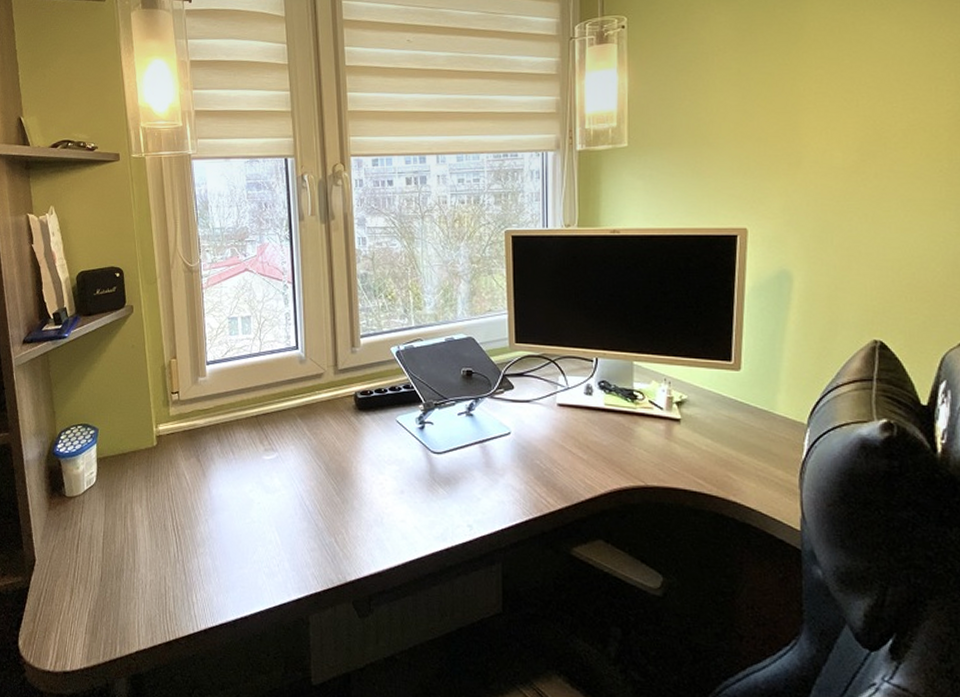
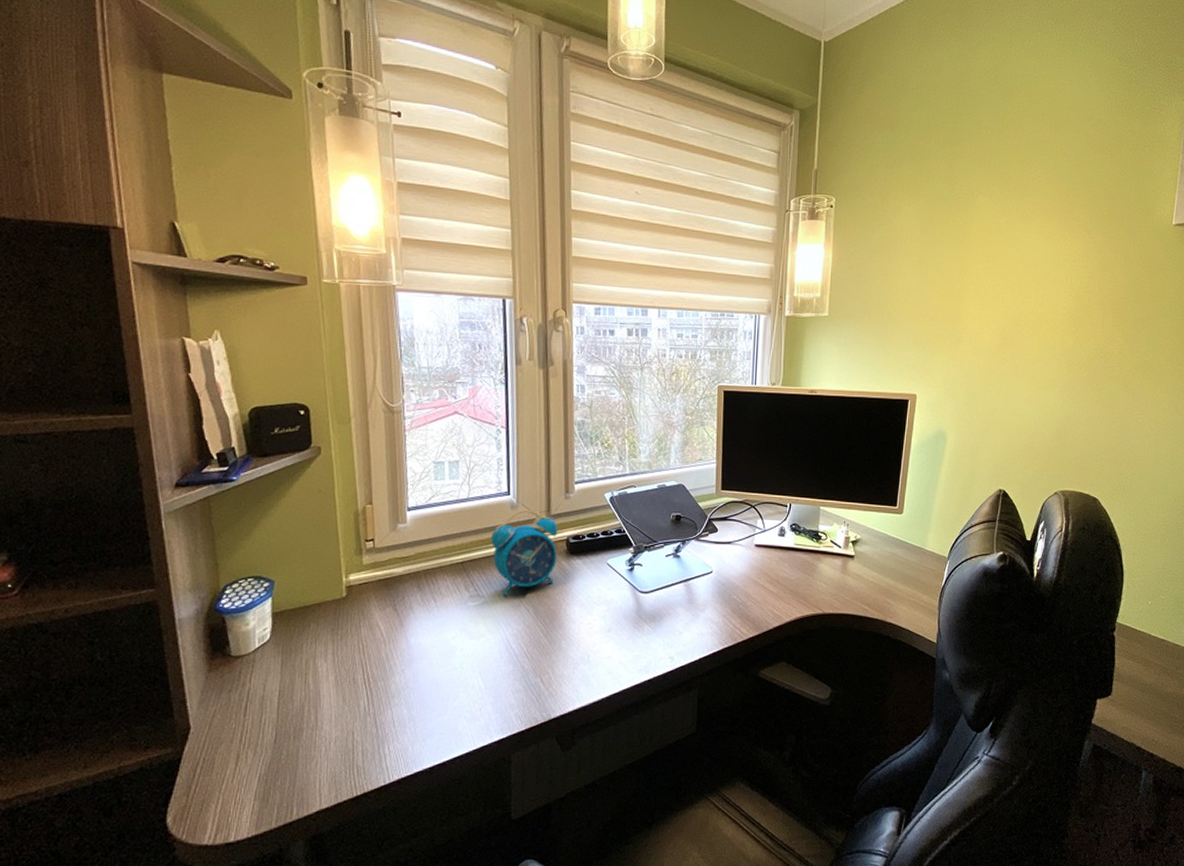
alarm clock: none [283,363,346,452] -> present [491,509,558,597]

